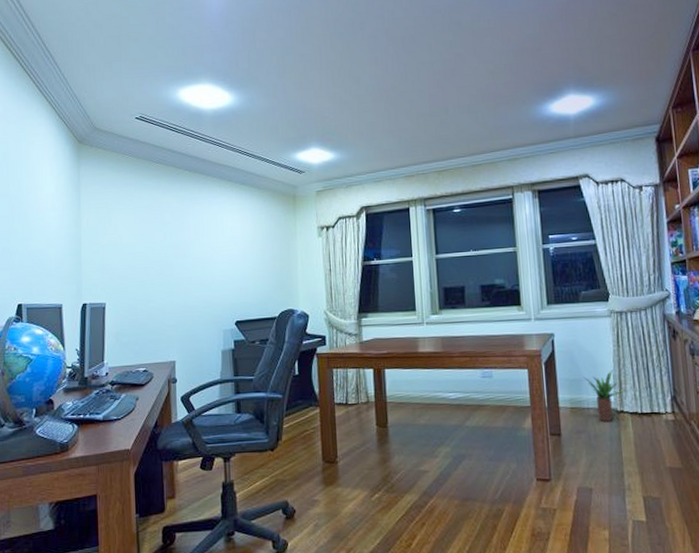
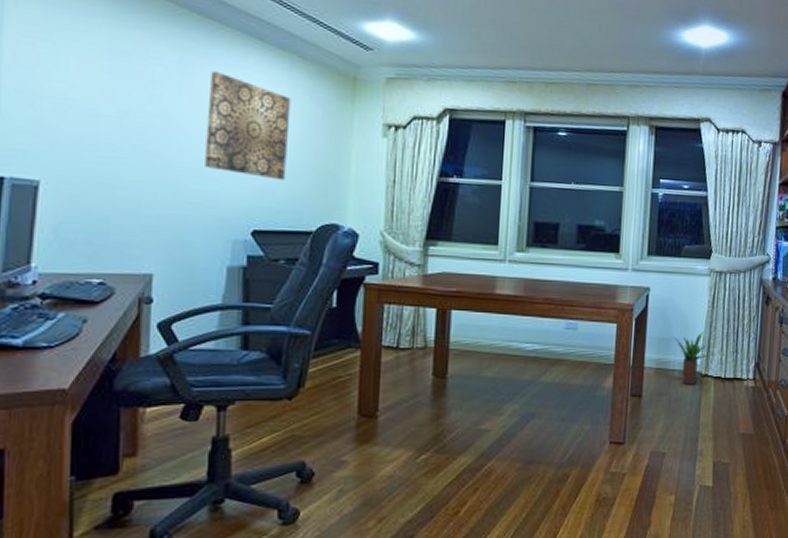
wall art: none [200,209,254,281] -> present [205,71,291,181]

